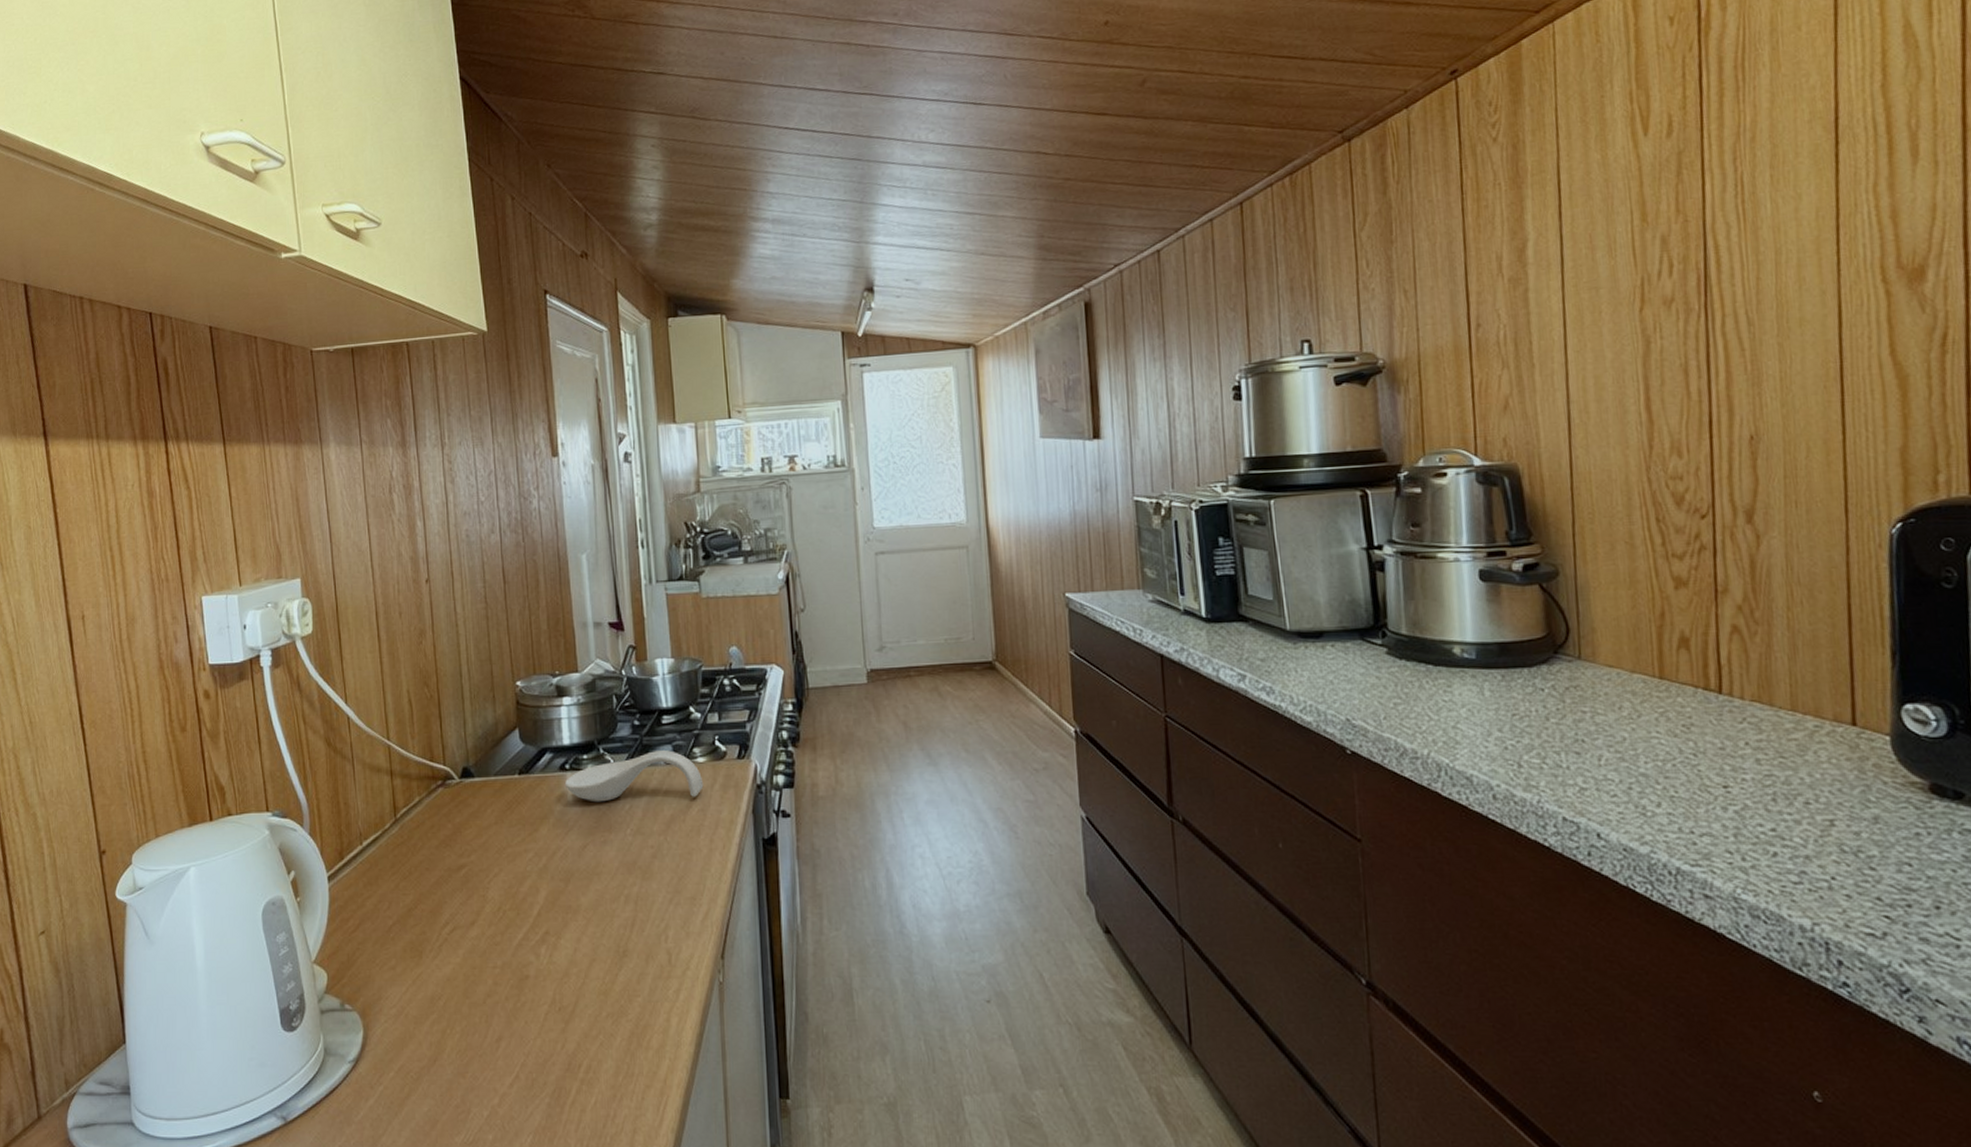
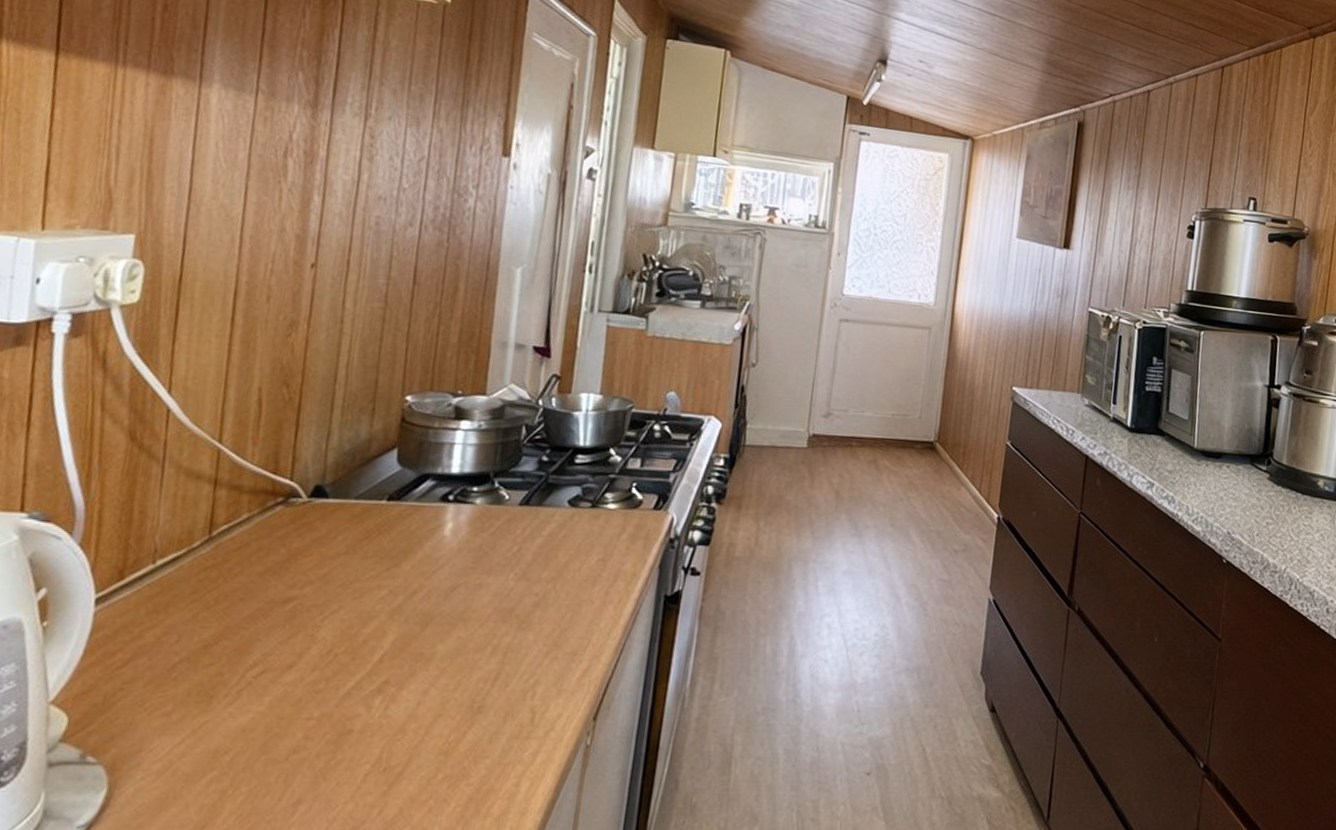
spoon rest: present [564,750,704,803] -> none [443,491,611,545]

